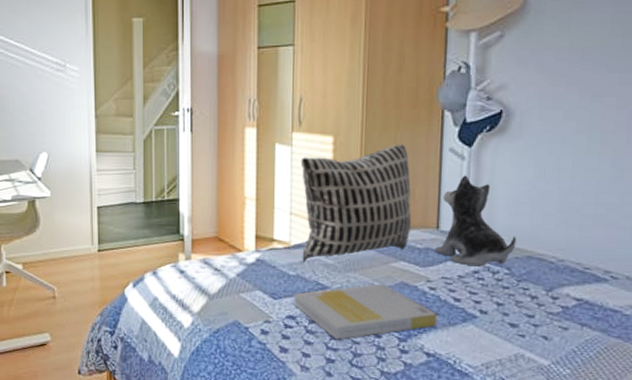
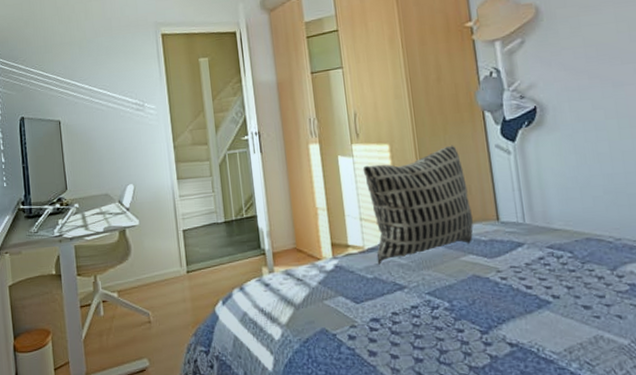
book: present [294,283,438,340] -> none [375,278,515,338]
plush toy: present [434,175,516,267] -> none [497,168,573,253]

